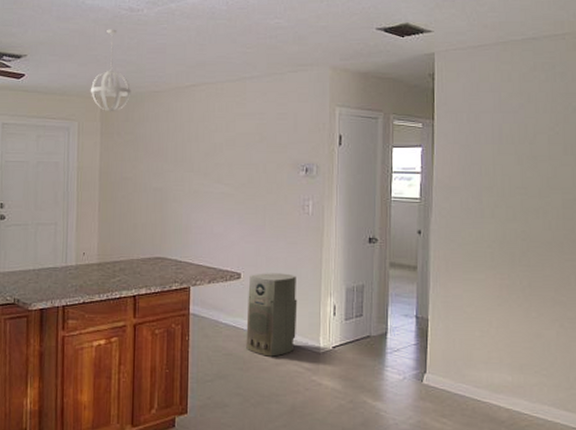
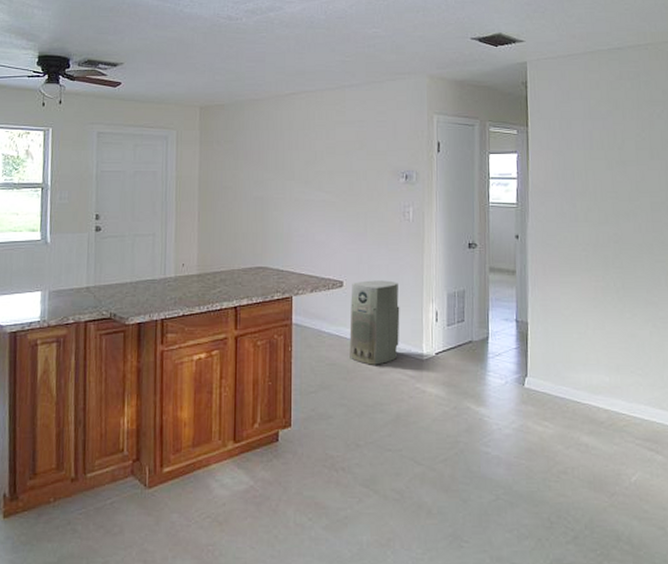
pendant light: present [91,29,132,112] -> none [190,37,231,121]

